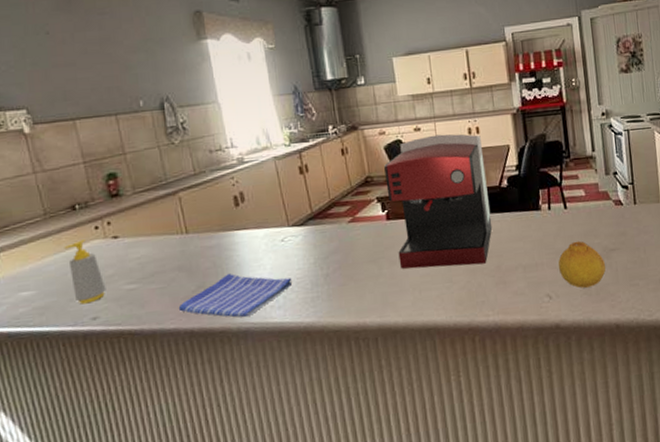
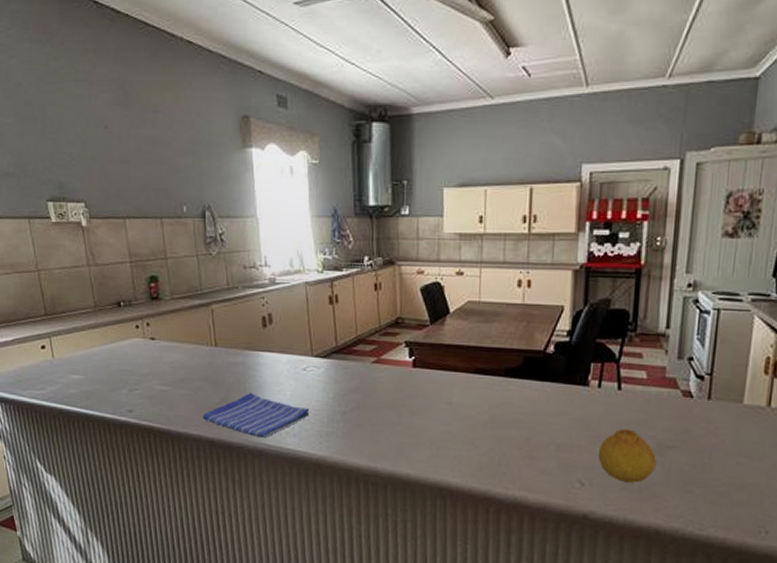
soap bottle: present [64,240,106,305] -> none [109,336,142,396]
coffee maker: present [384,134,493,269] -> none [417,282,531,433]

